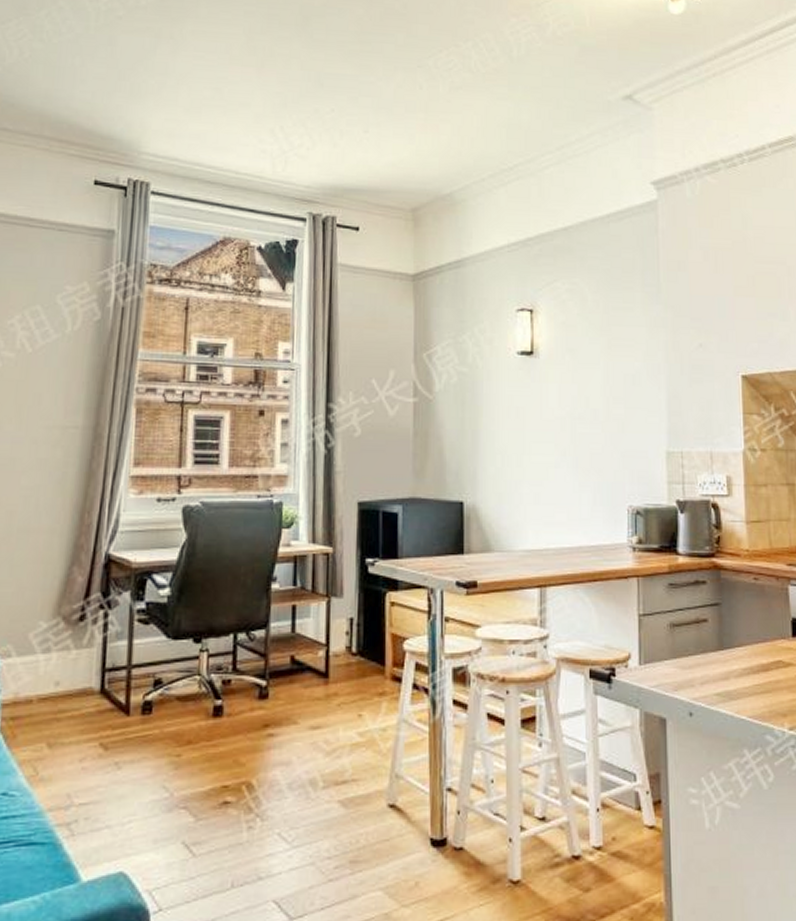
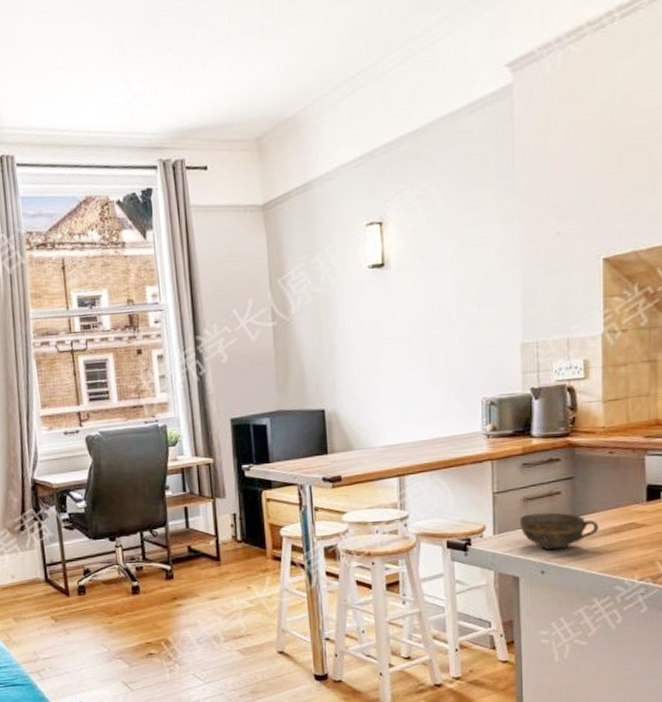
cup: none [666,643,747,688] -> present [519,512,600,550]

